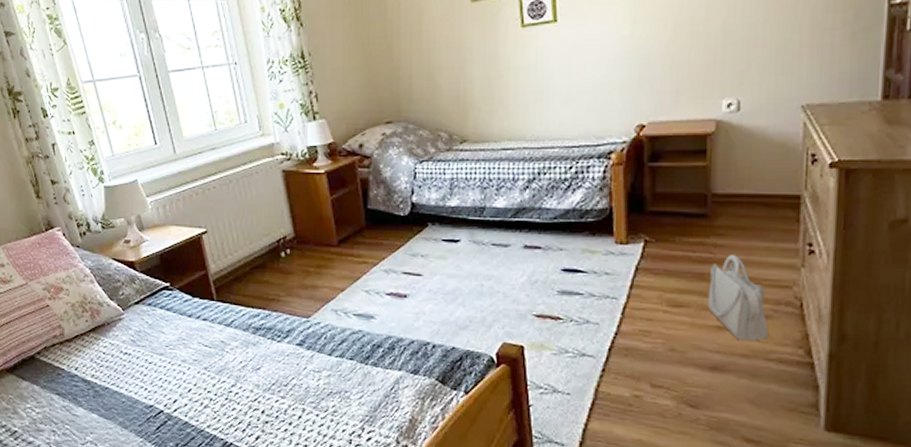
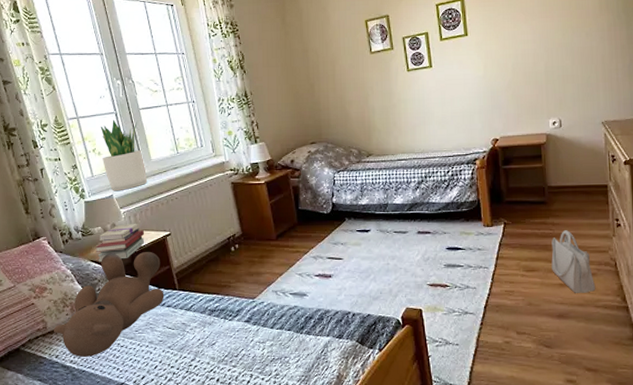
teddy bear: none [72,251,200,372] -> present [54,252,164,357]
books: none [118,216,176,261] -> present [95,224,145,262]
planter: none [121,85,179,176] -> present [100,120,148,192]

